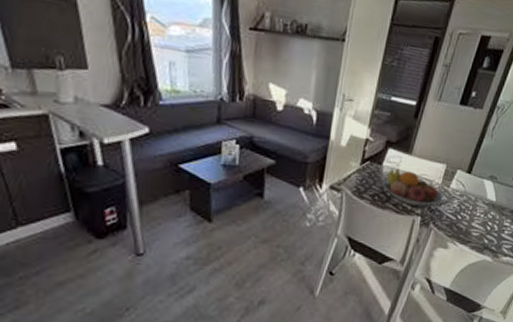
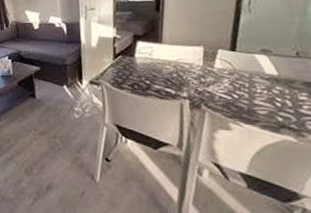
fruit bowl: present [382,168,443,206] -> none [138,57,209,90]

